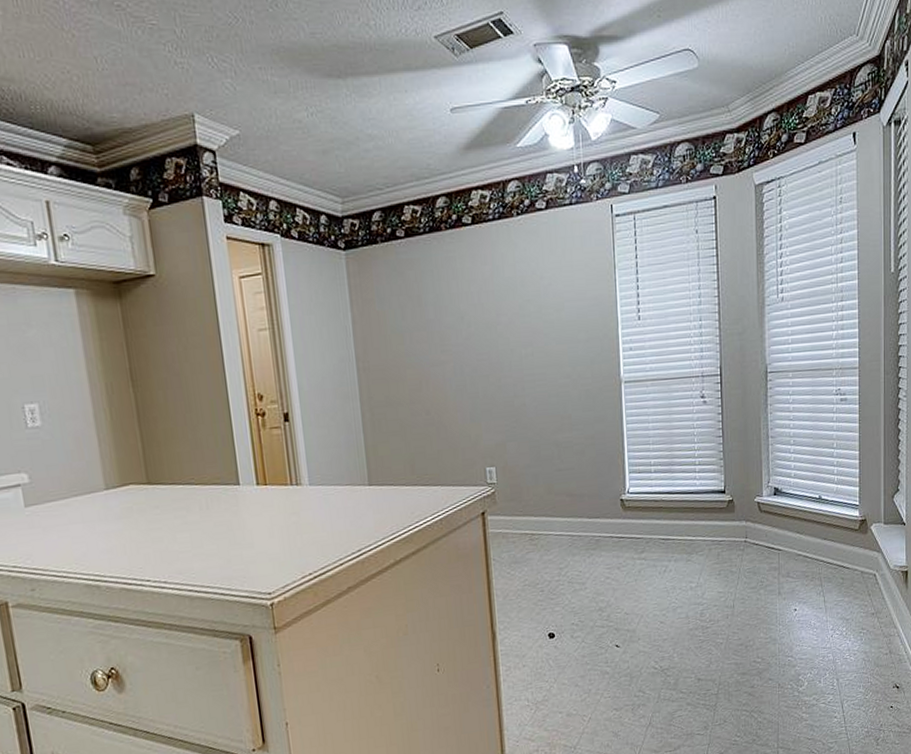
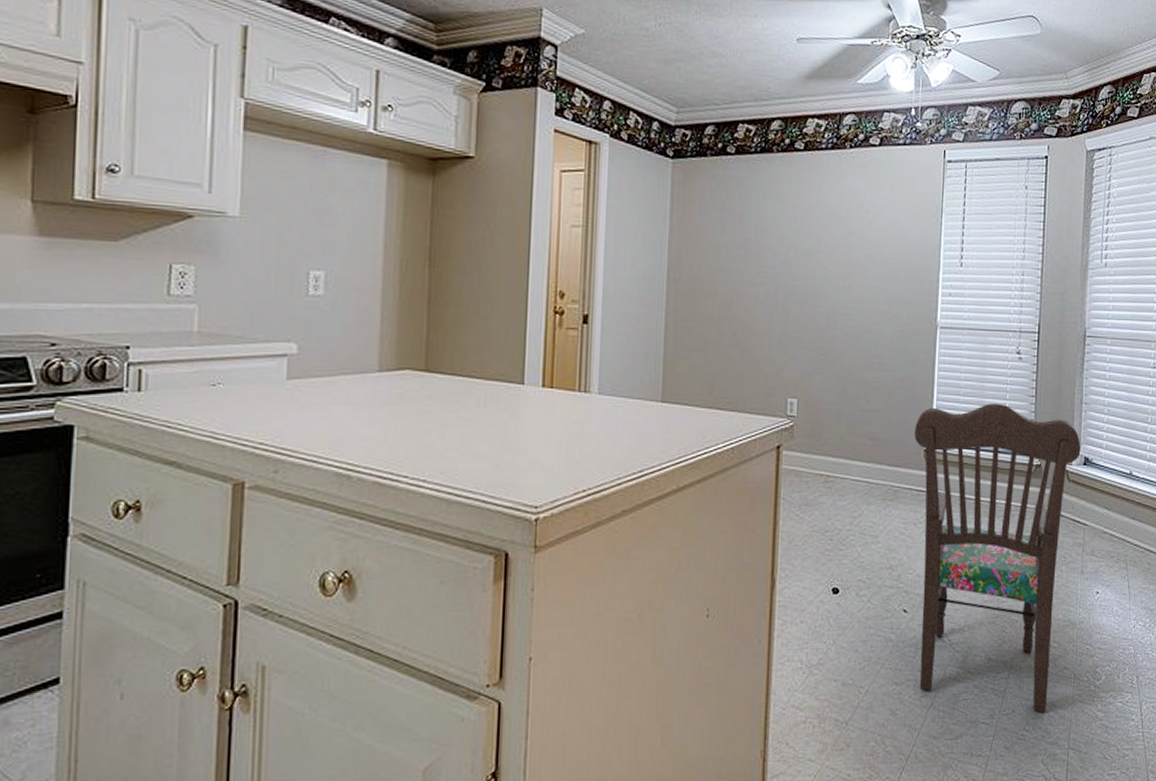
dining chair: none [609,447,770,721] -> present [914,403,1081,714]

